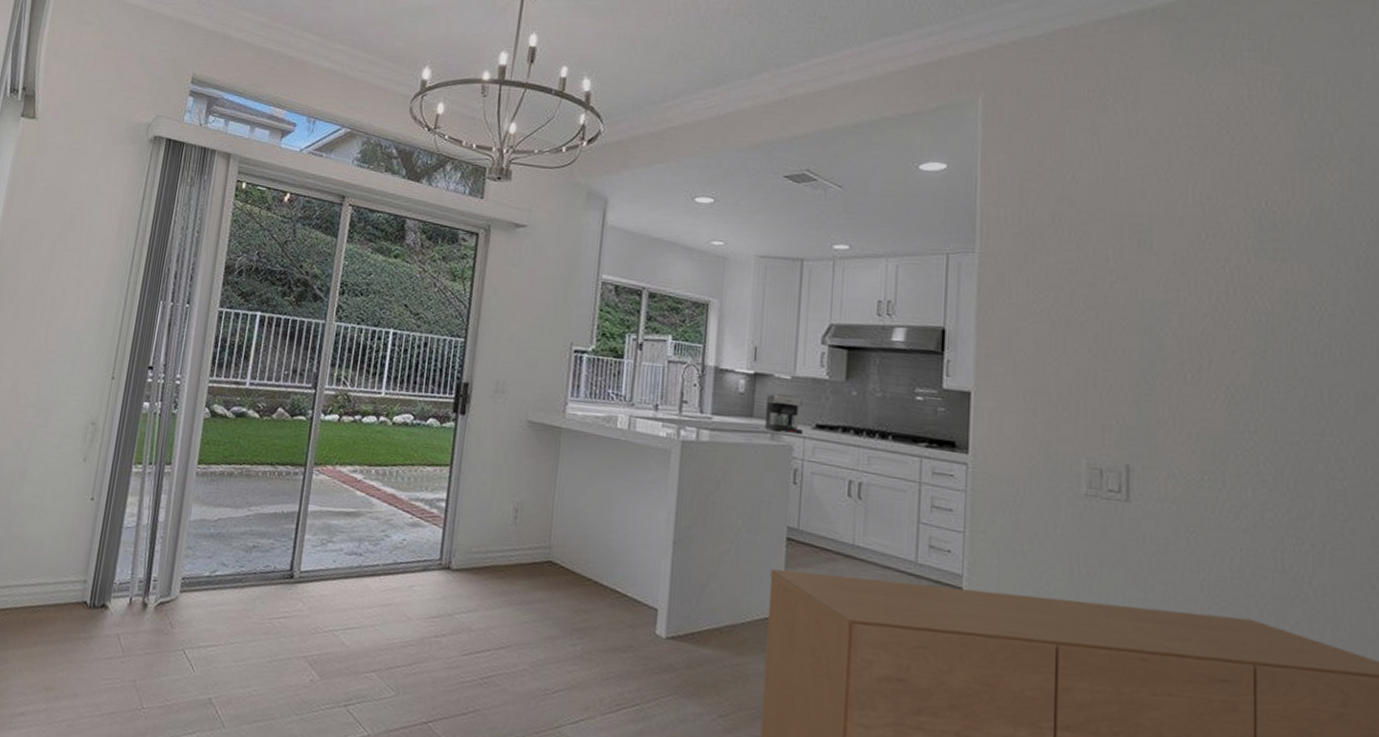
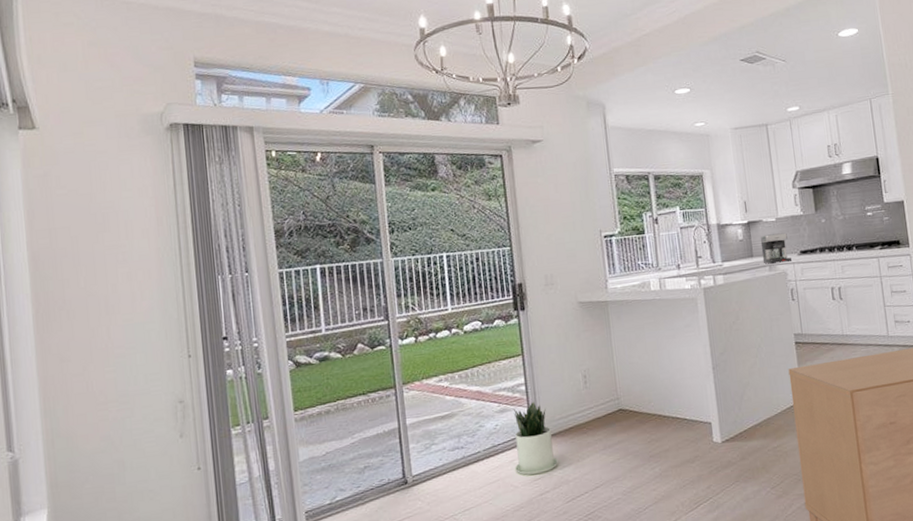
planter: none [413,523,465,612] -> present [513,401,559,475]

